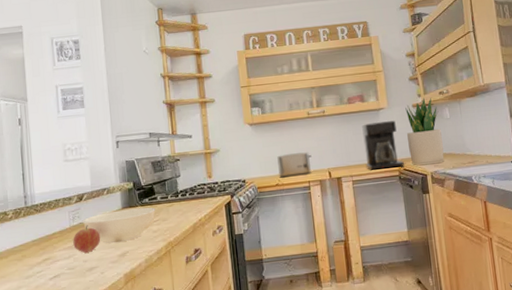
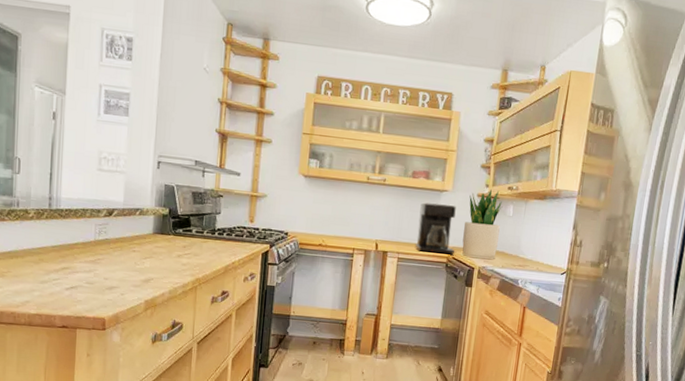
fruit: present [73,224,101,253] -> none [96,242,126,271]
bowl: present [82,207,156,244] -> none [108,234,188,268]
toaster: present [277,152,312,179] -> none [324,215,362,242]

